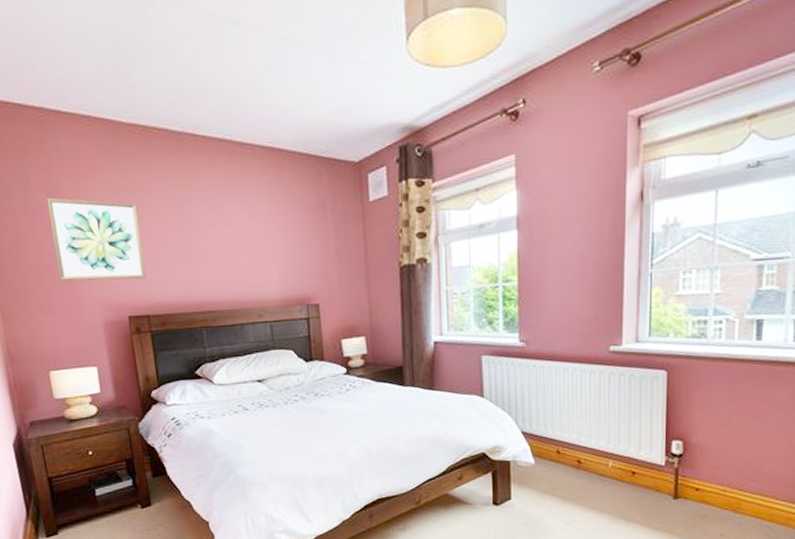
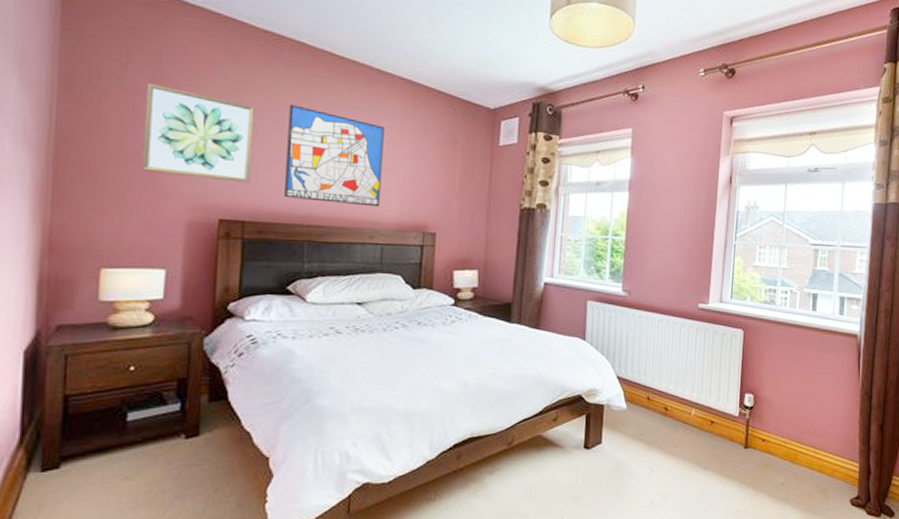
wall art: none [165,195,263,288] -> present [284,105,384,207]

